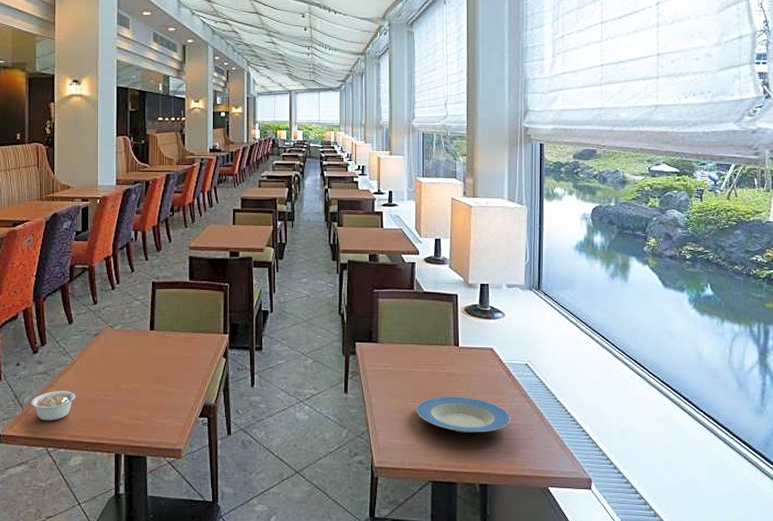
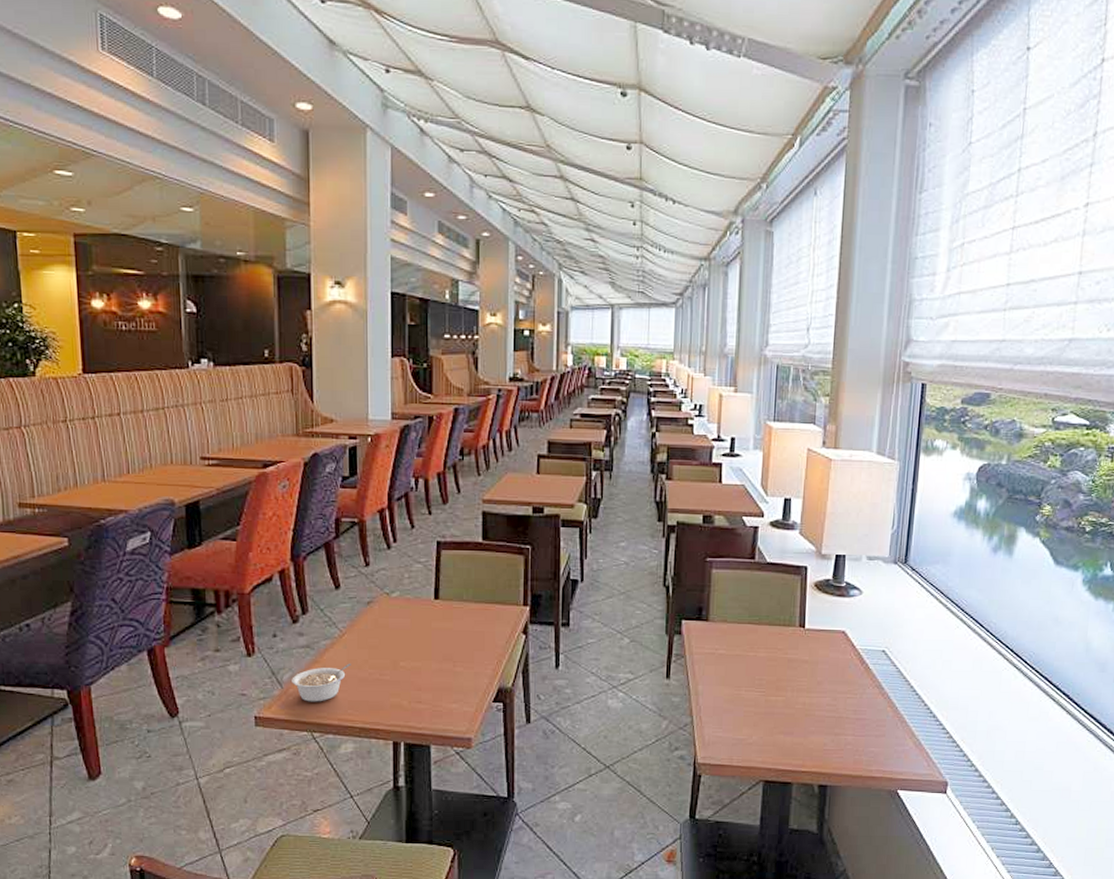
plate: present [416,396,511,433] -> none [749,685,860,728]

